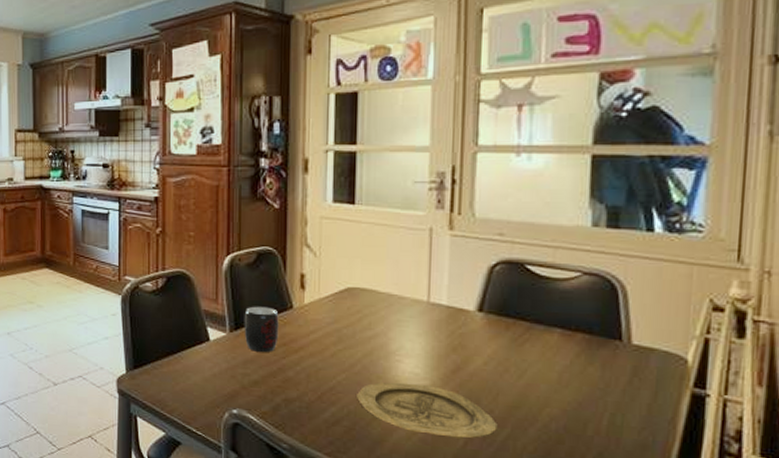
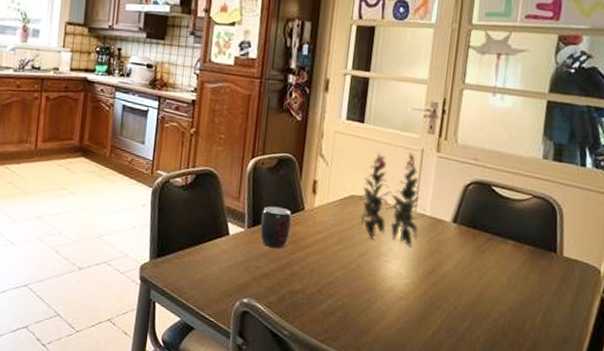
flower: none [355,233,445,344] -> present [357,152,428,248]
plate: present [357,382,498,438] -> none [350,279,460,330]

